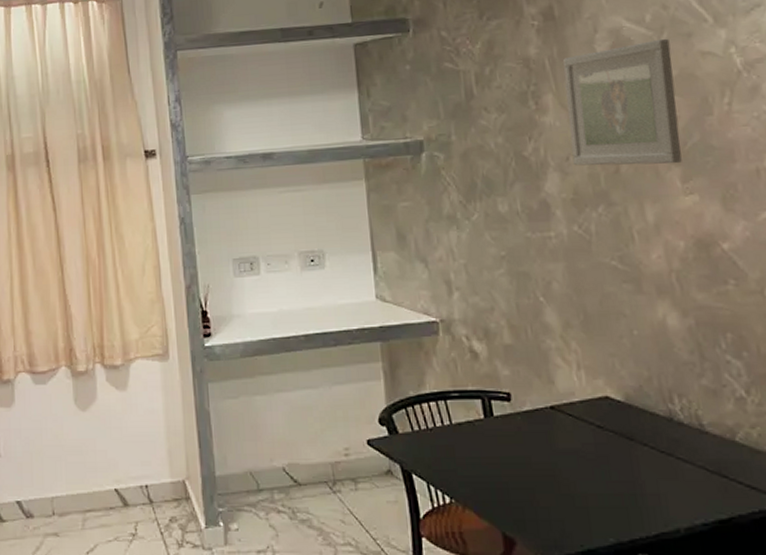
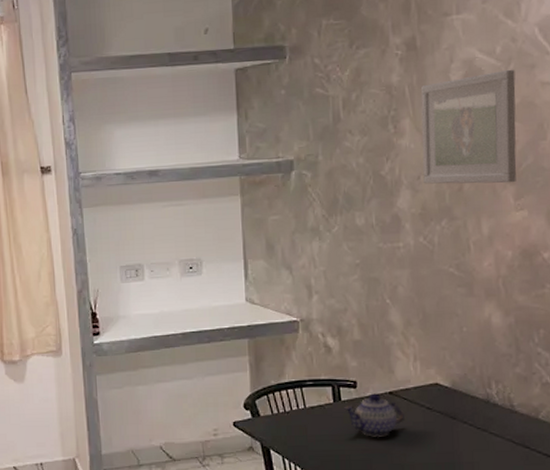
teapot: none [497,408,572,461] -> present [344,393,406,437]

